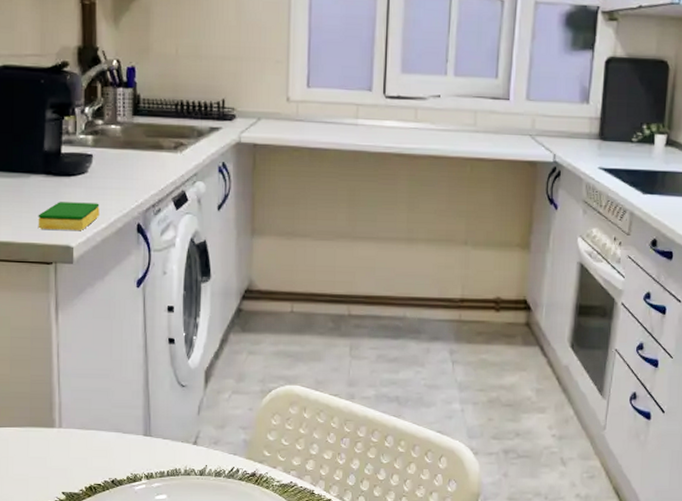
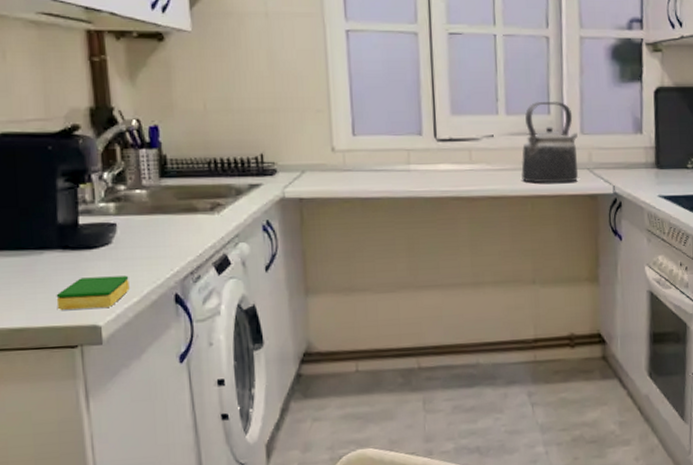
kettle: none [464,64,523,147] -> present [521,101,579,183]

